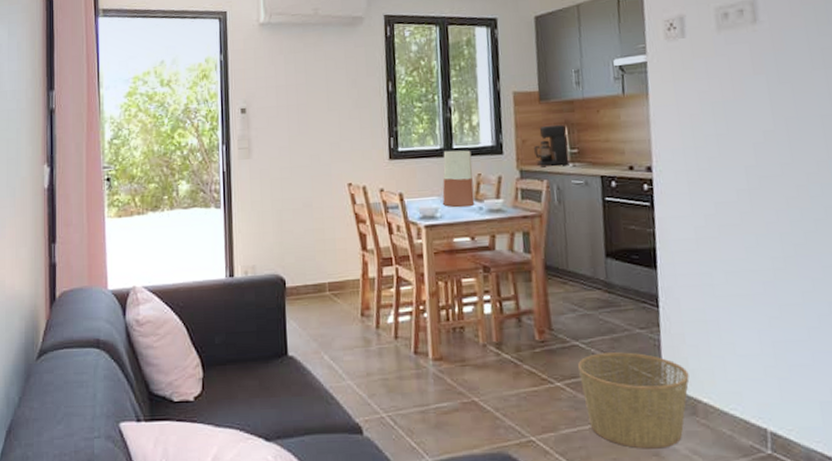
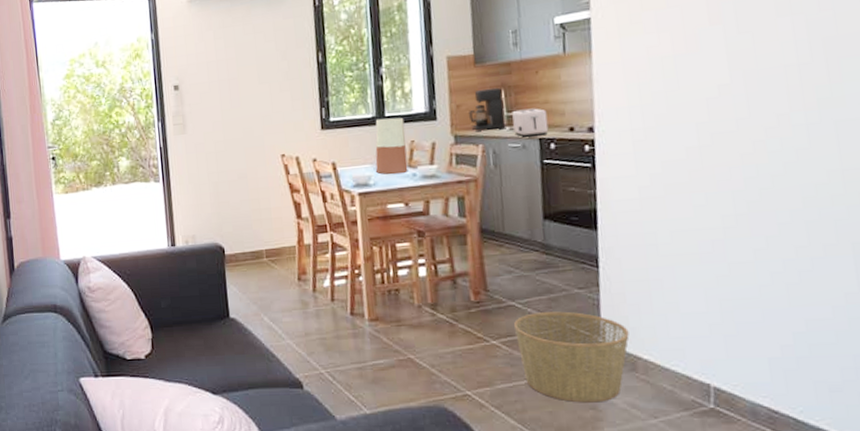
toaster: none [575,146,610,174] -> present [512,108,549,137]

